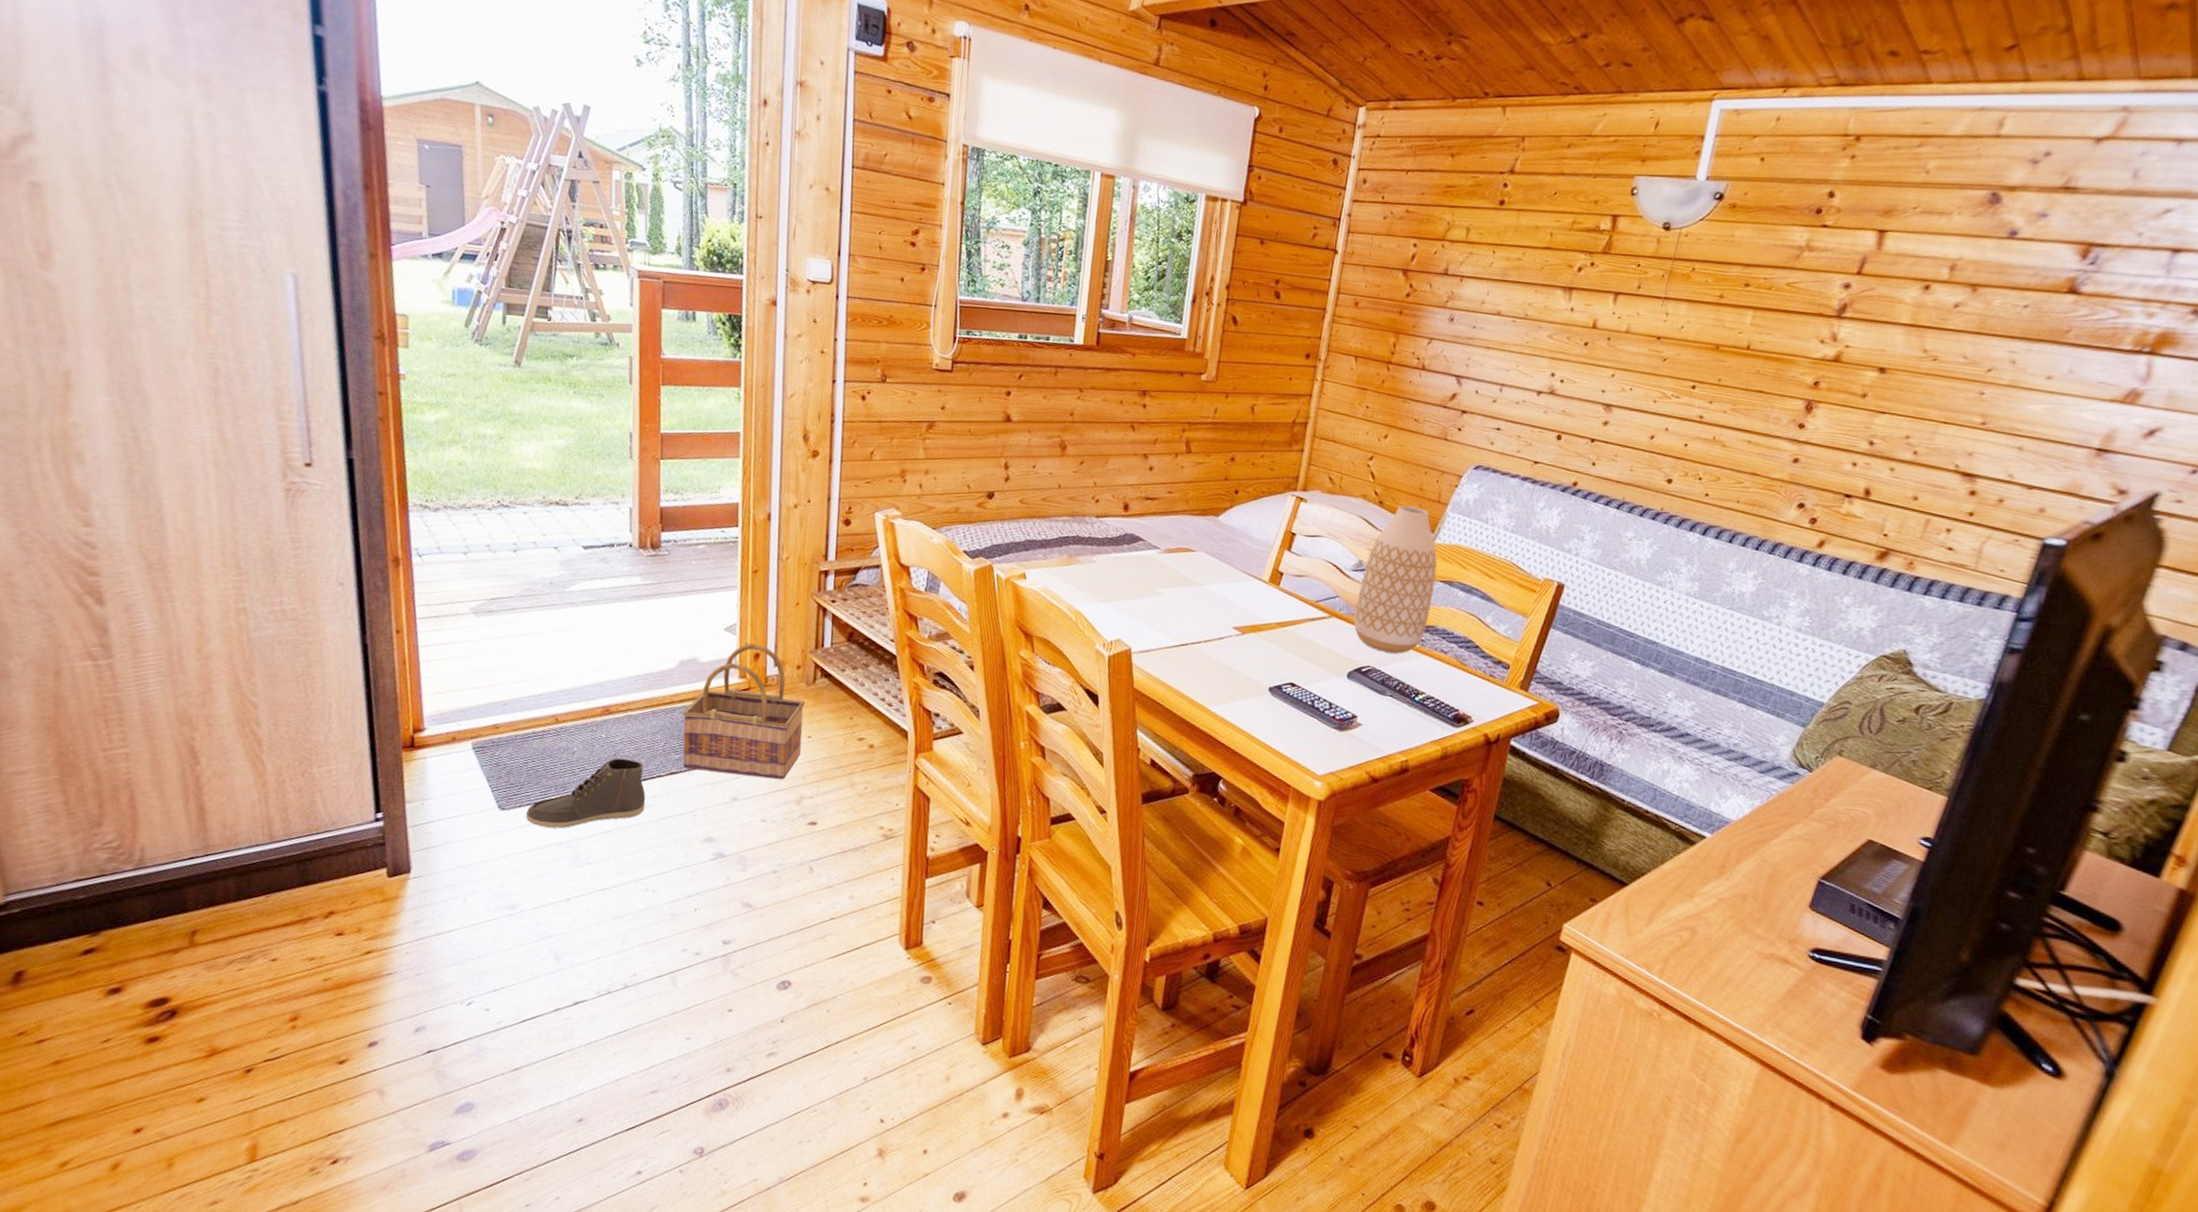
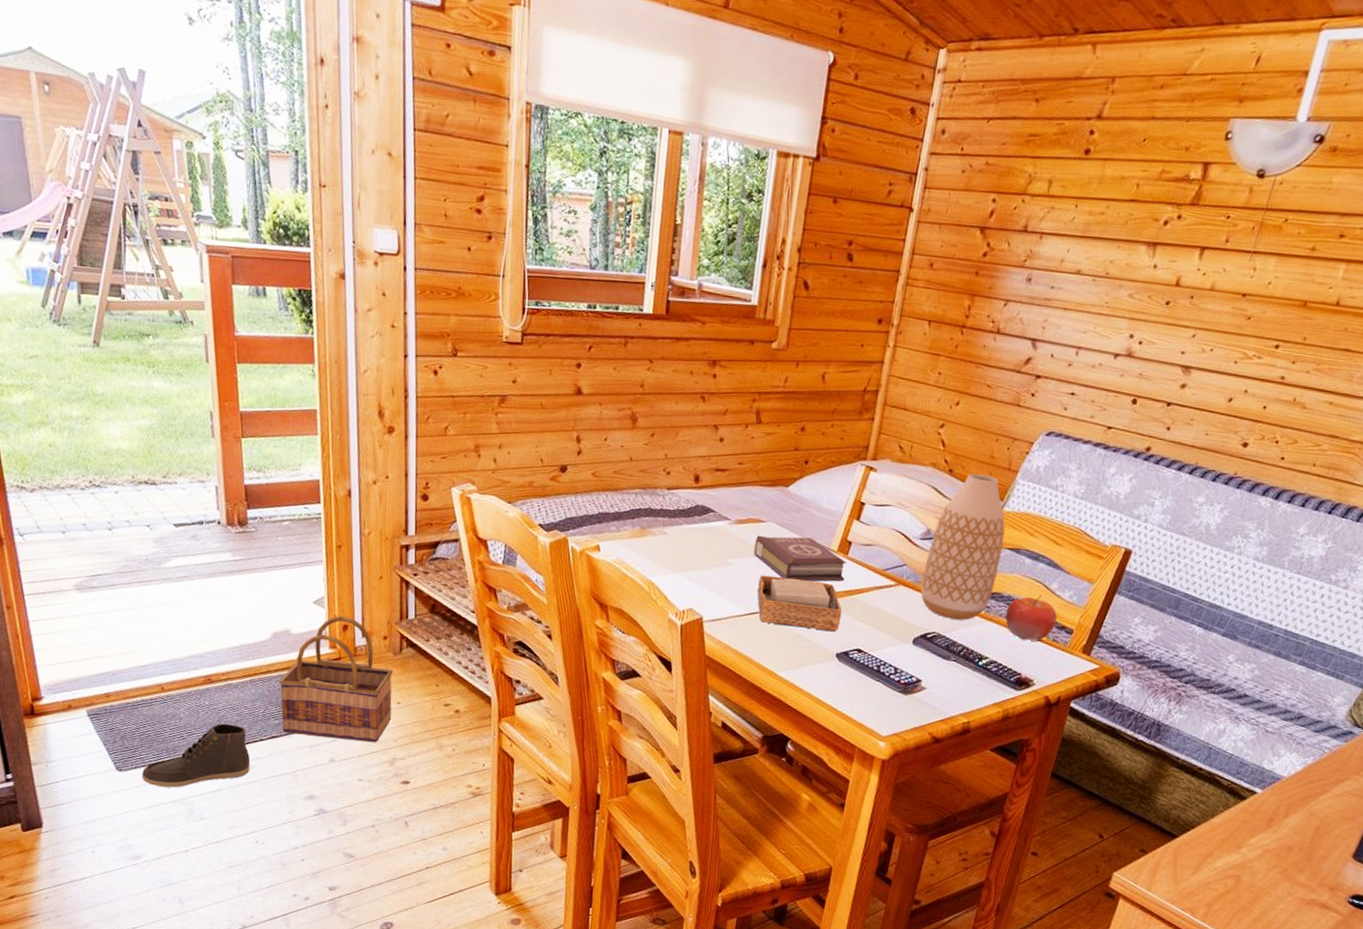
book: none [1183,564,1278,613] -> present [753,535,847,582]
napkin holder: none [1187,605,1274,665] -> present [757,575,842,632]
fruit: none [1440,629,1494,676] -> present [1005,595,1058,641]

